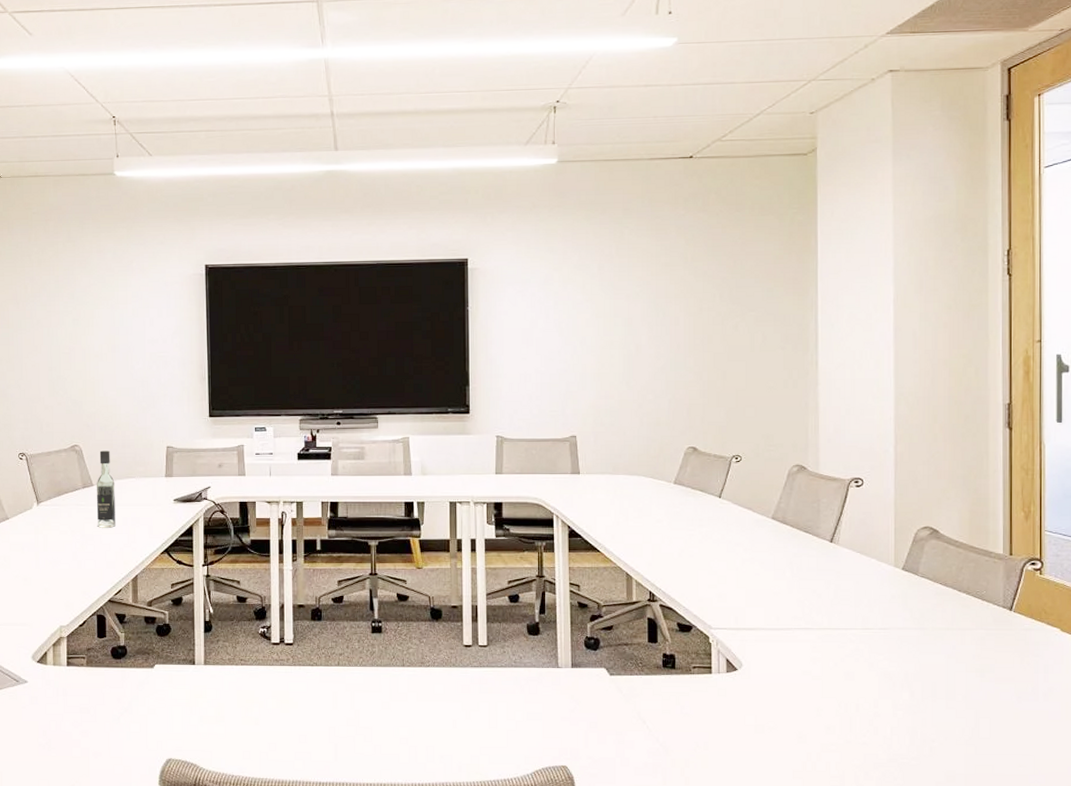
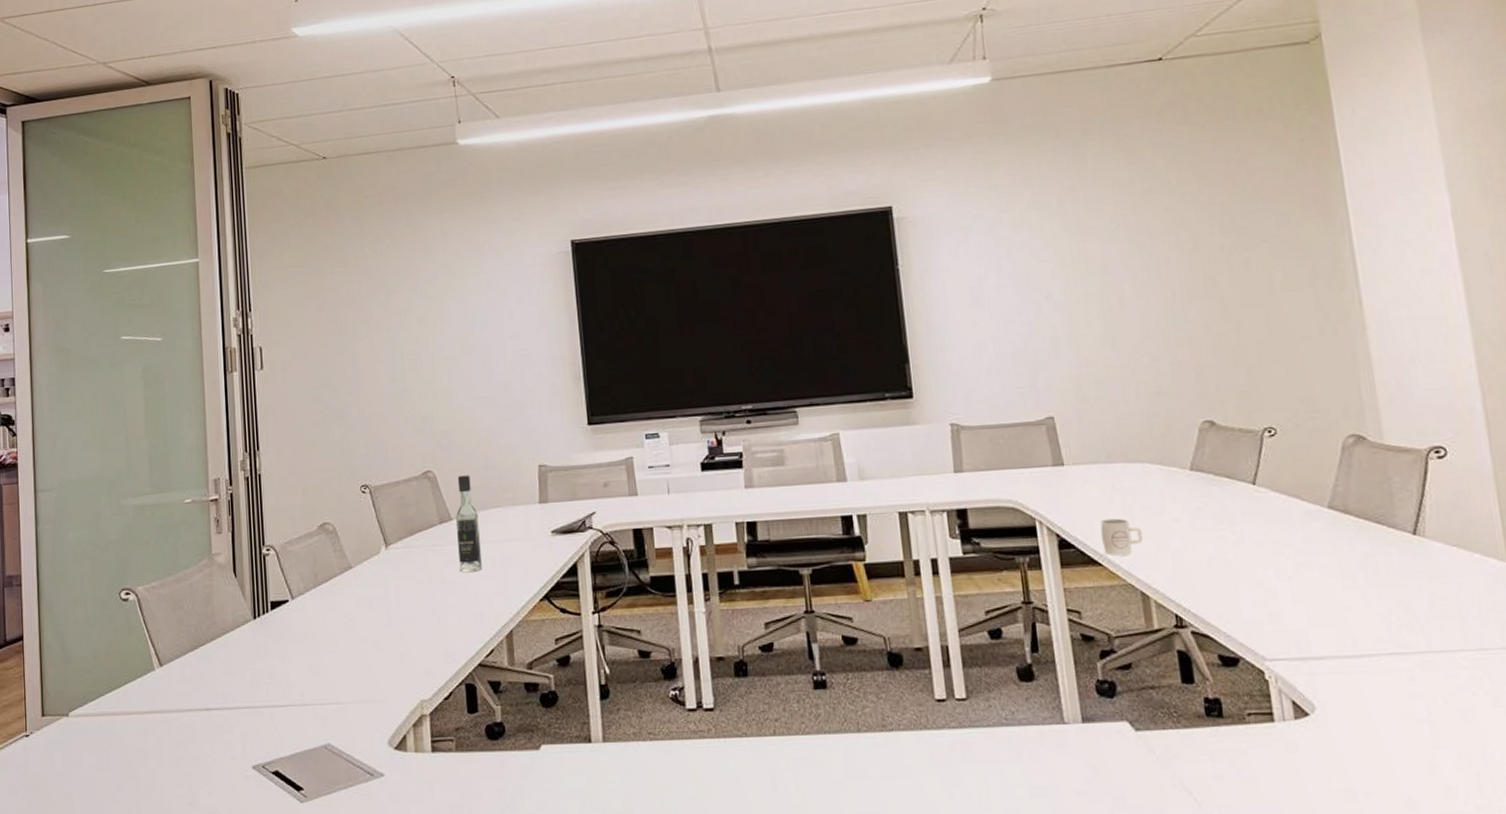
mug: none [602,517,632,546] -> present [1100,518,1143,557]

